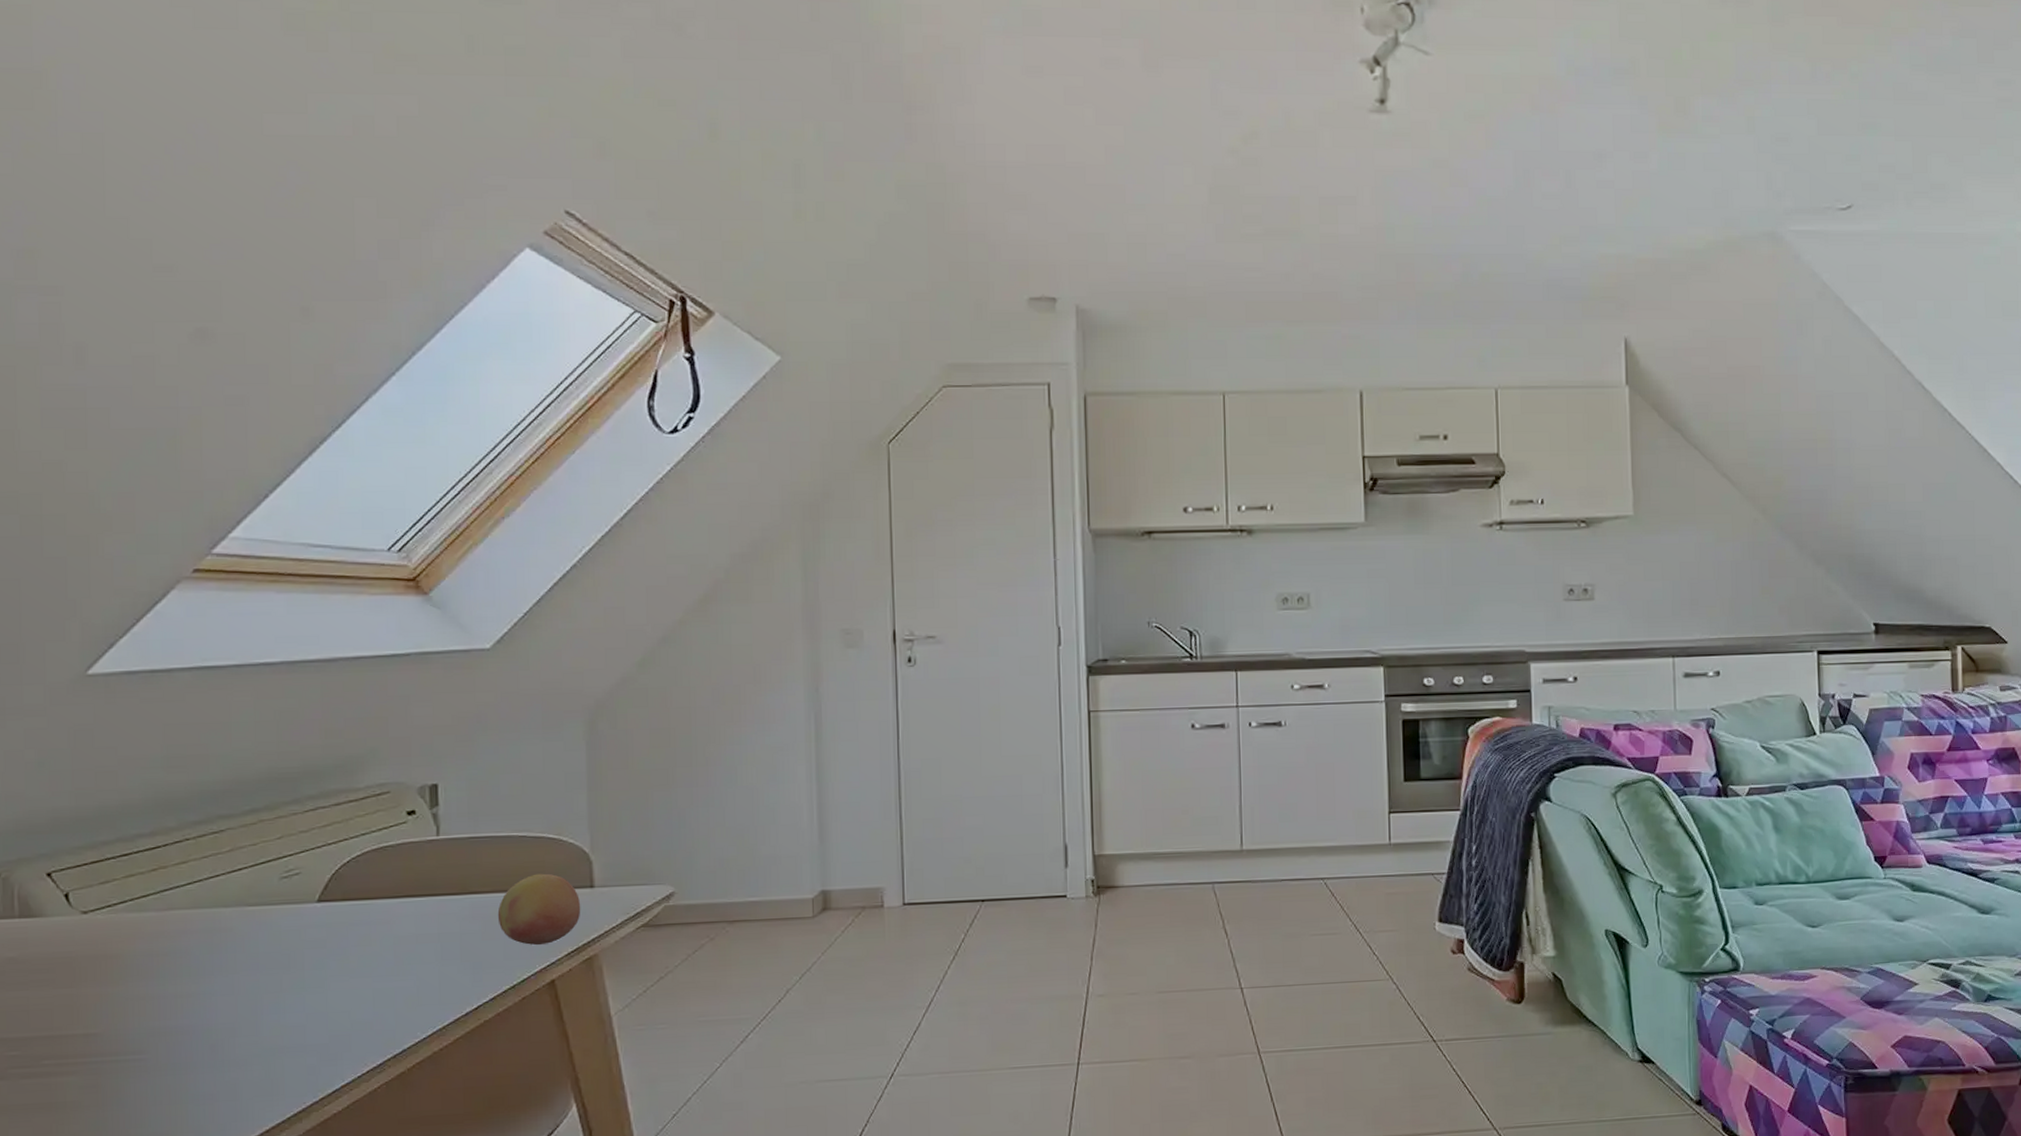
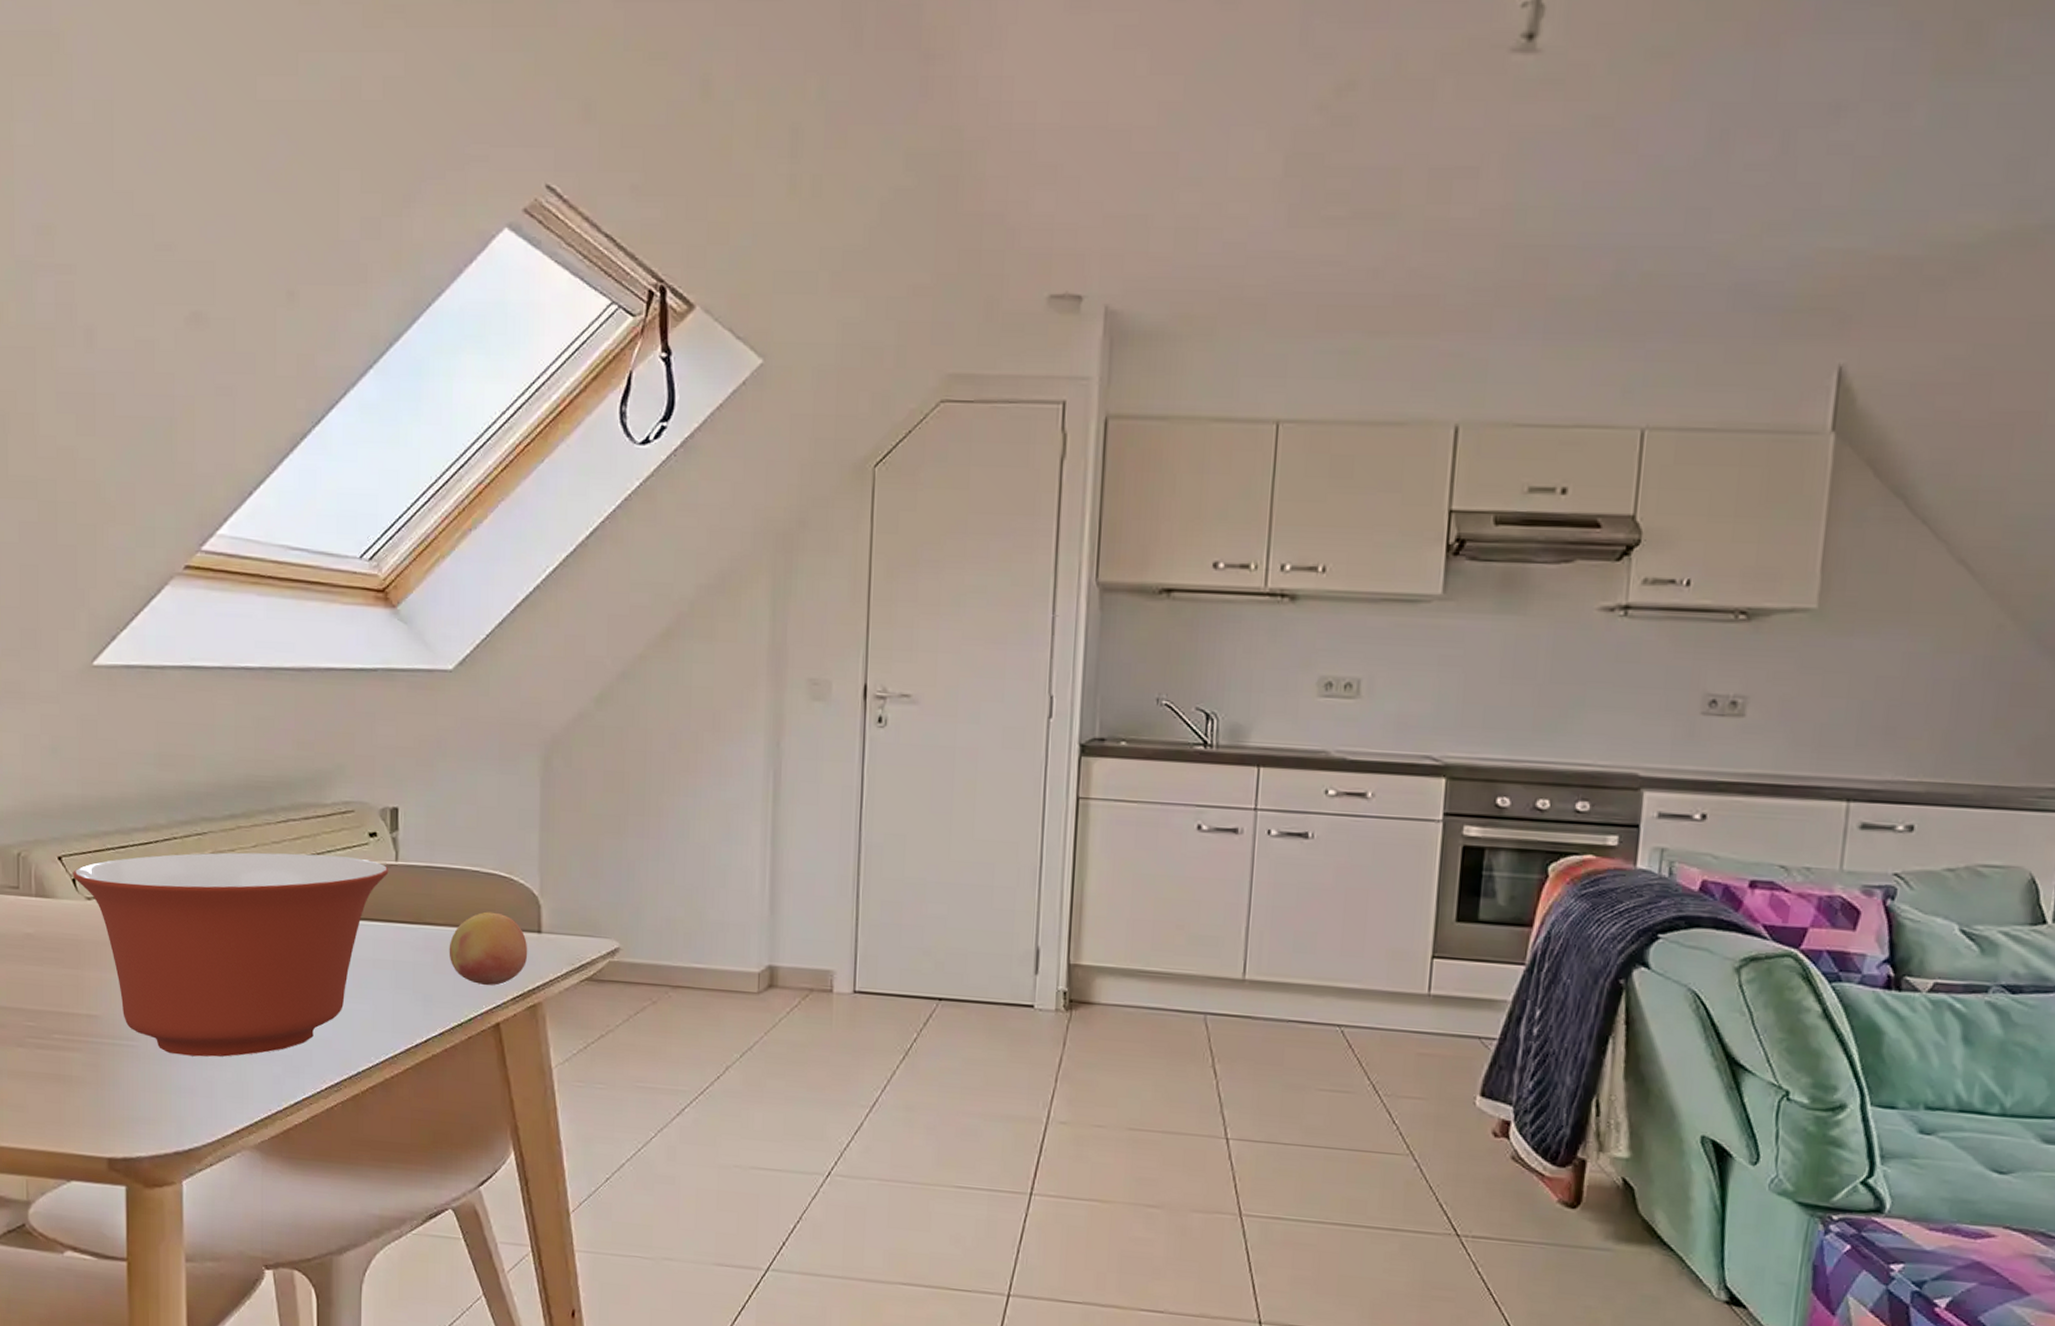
mixing bowl: none [65,837,430,1062] -> present [73,852,389,1057]

